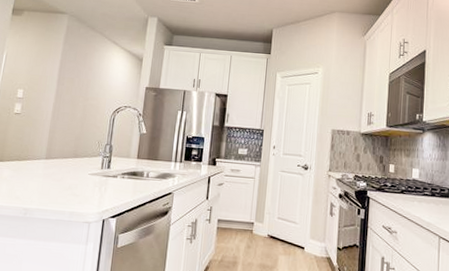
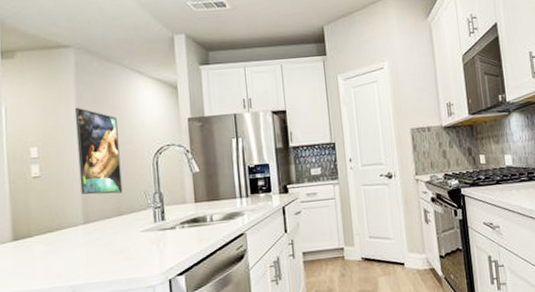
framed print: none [49,63,90,139] -> present [74,107,123,195]

